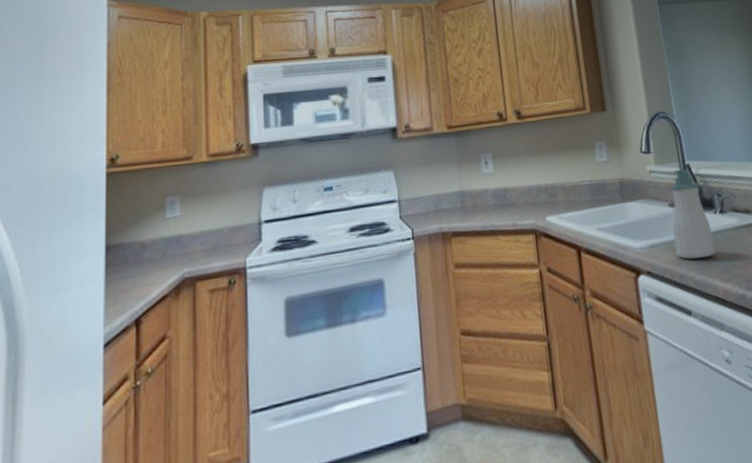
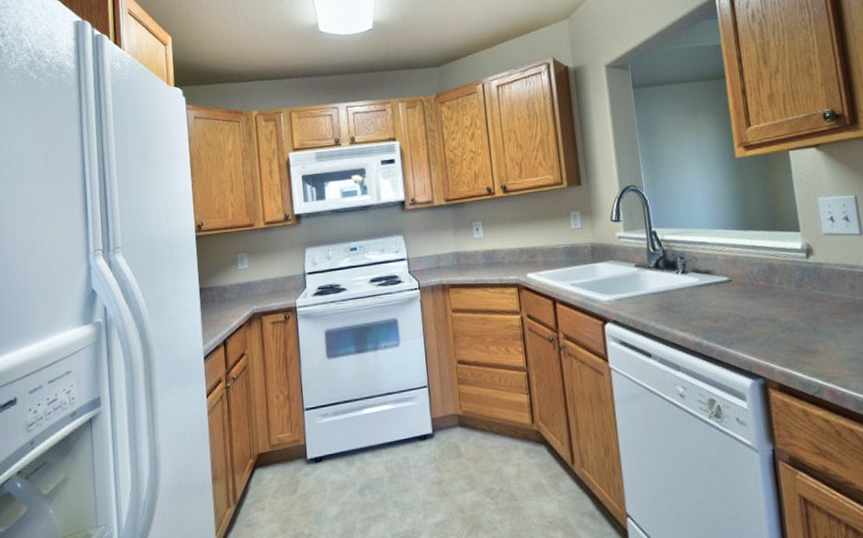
soap bottle: present [669,168,715,259] -> none [636,234,676,312]

